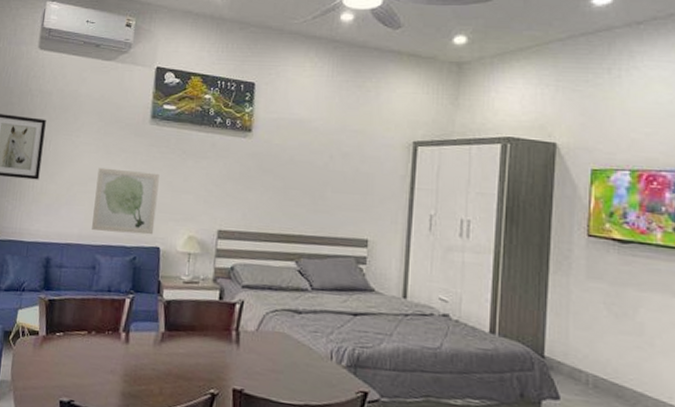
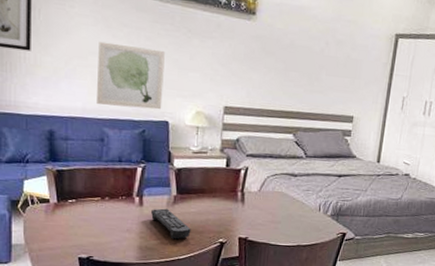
remote control: none [136,346,179,387] -> present [151,208,191,240]

